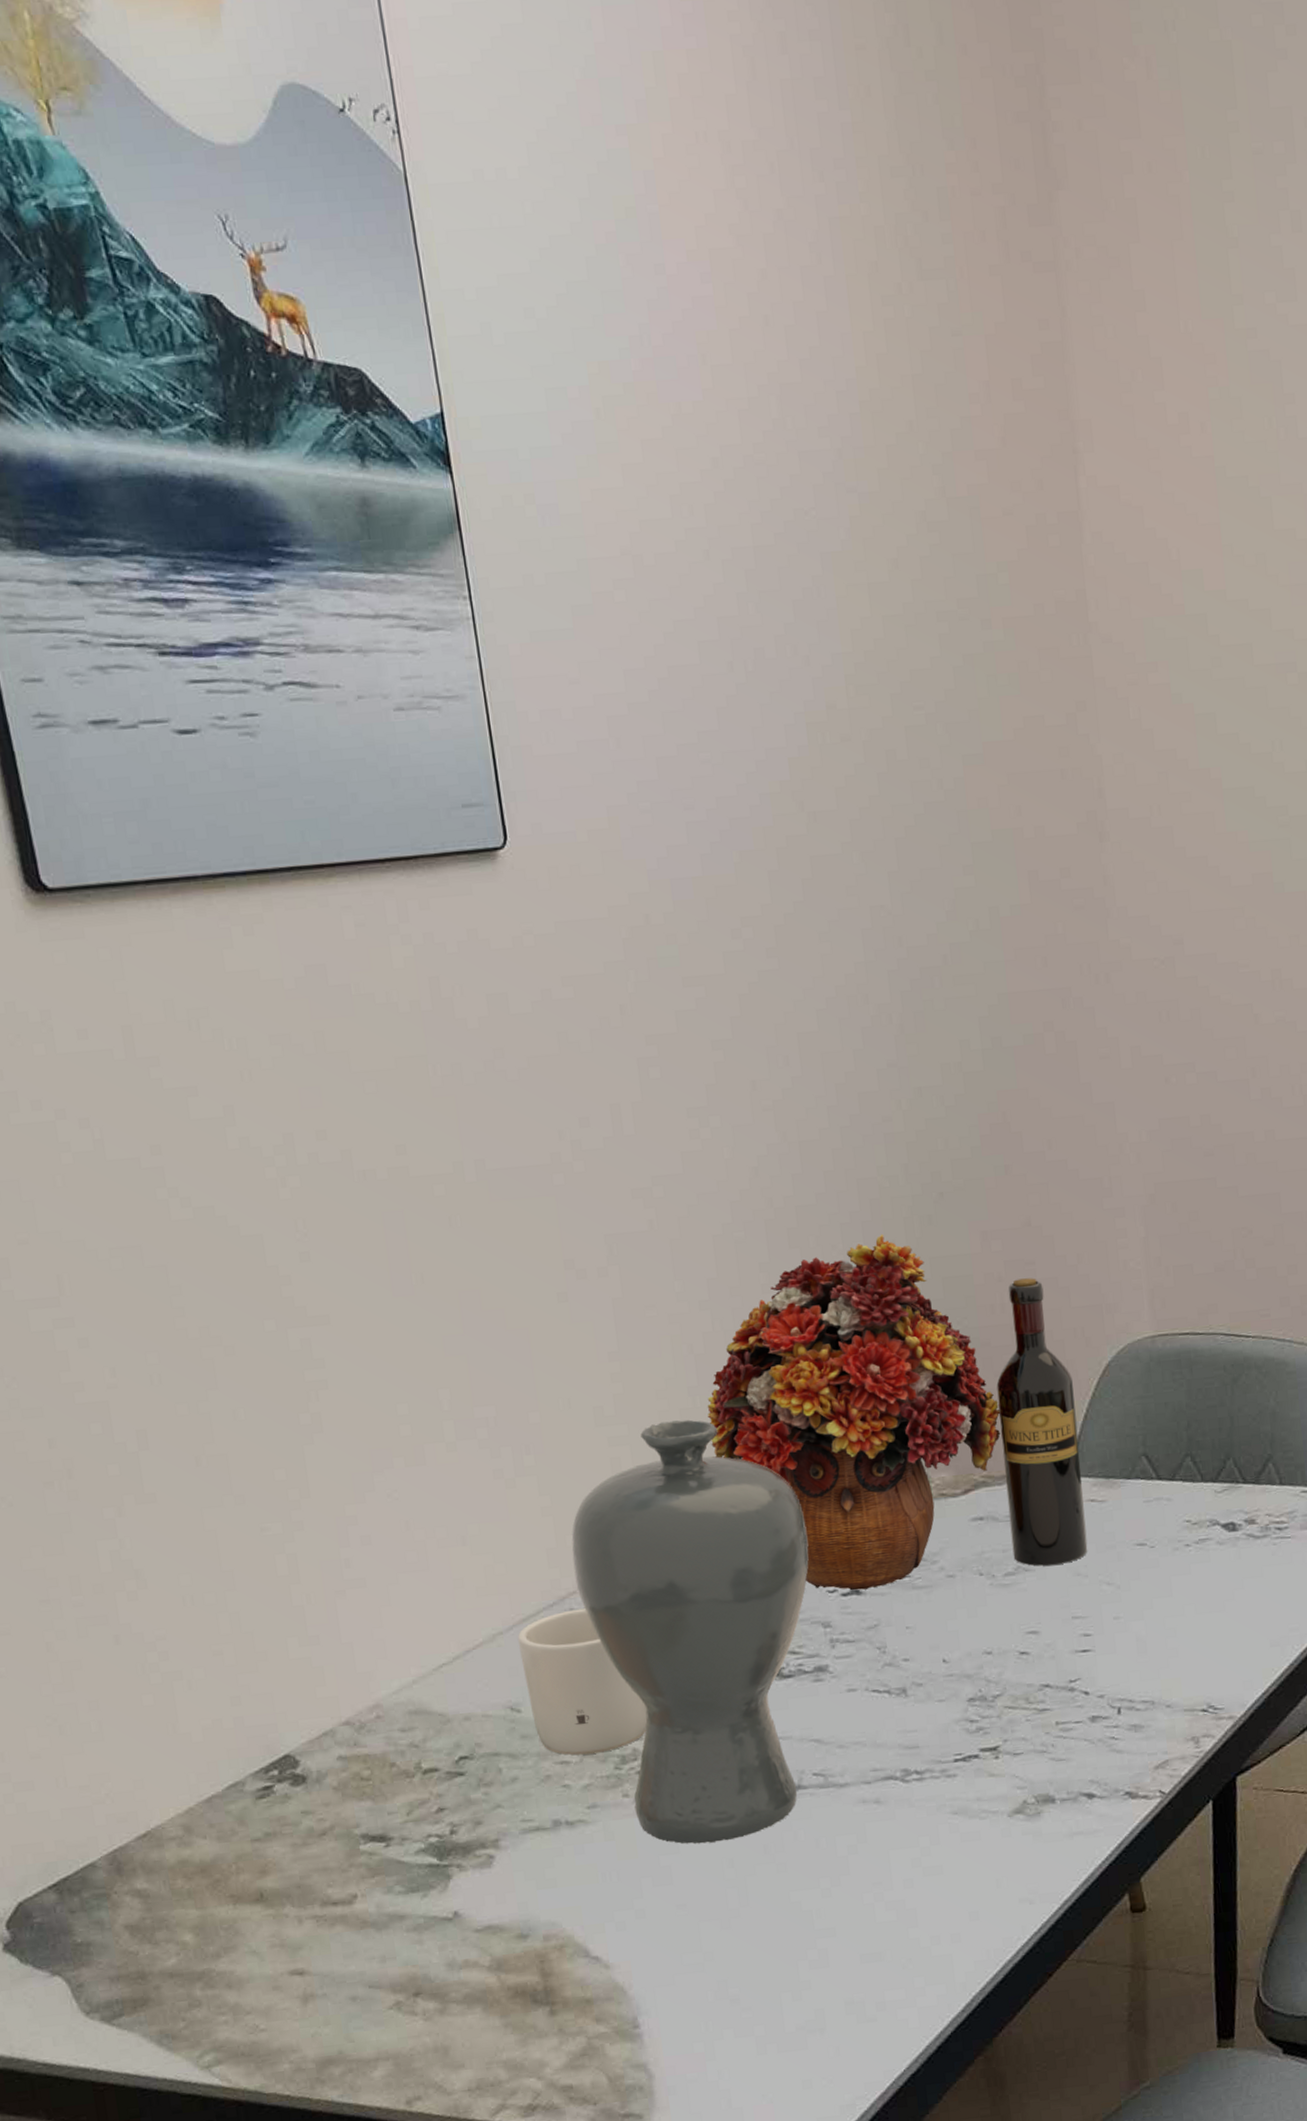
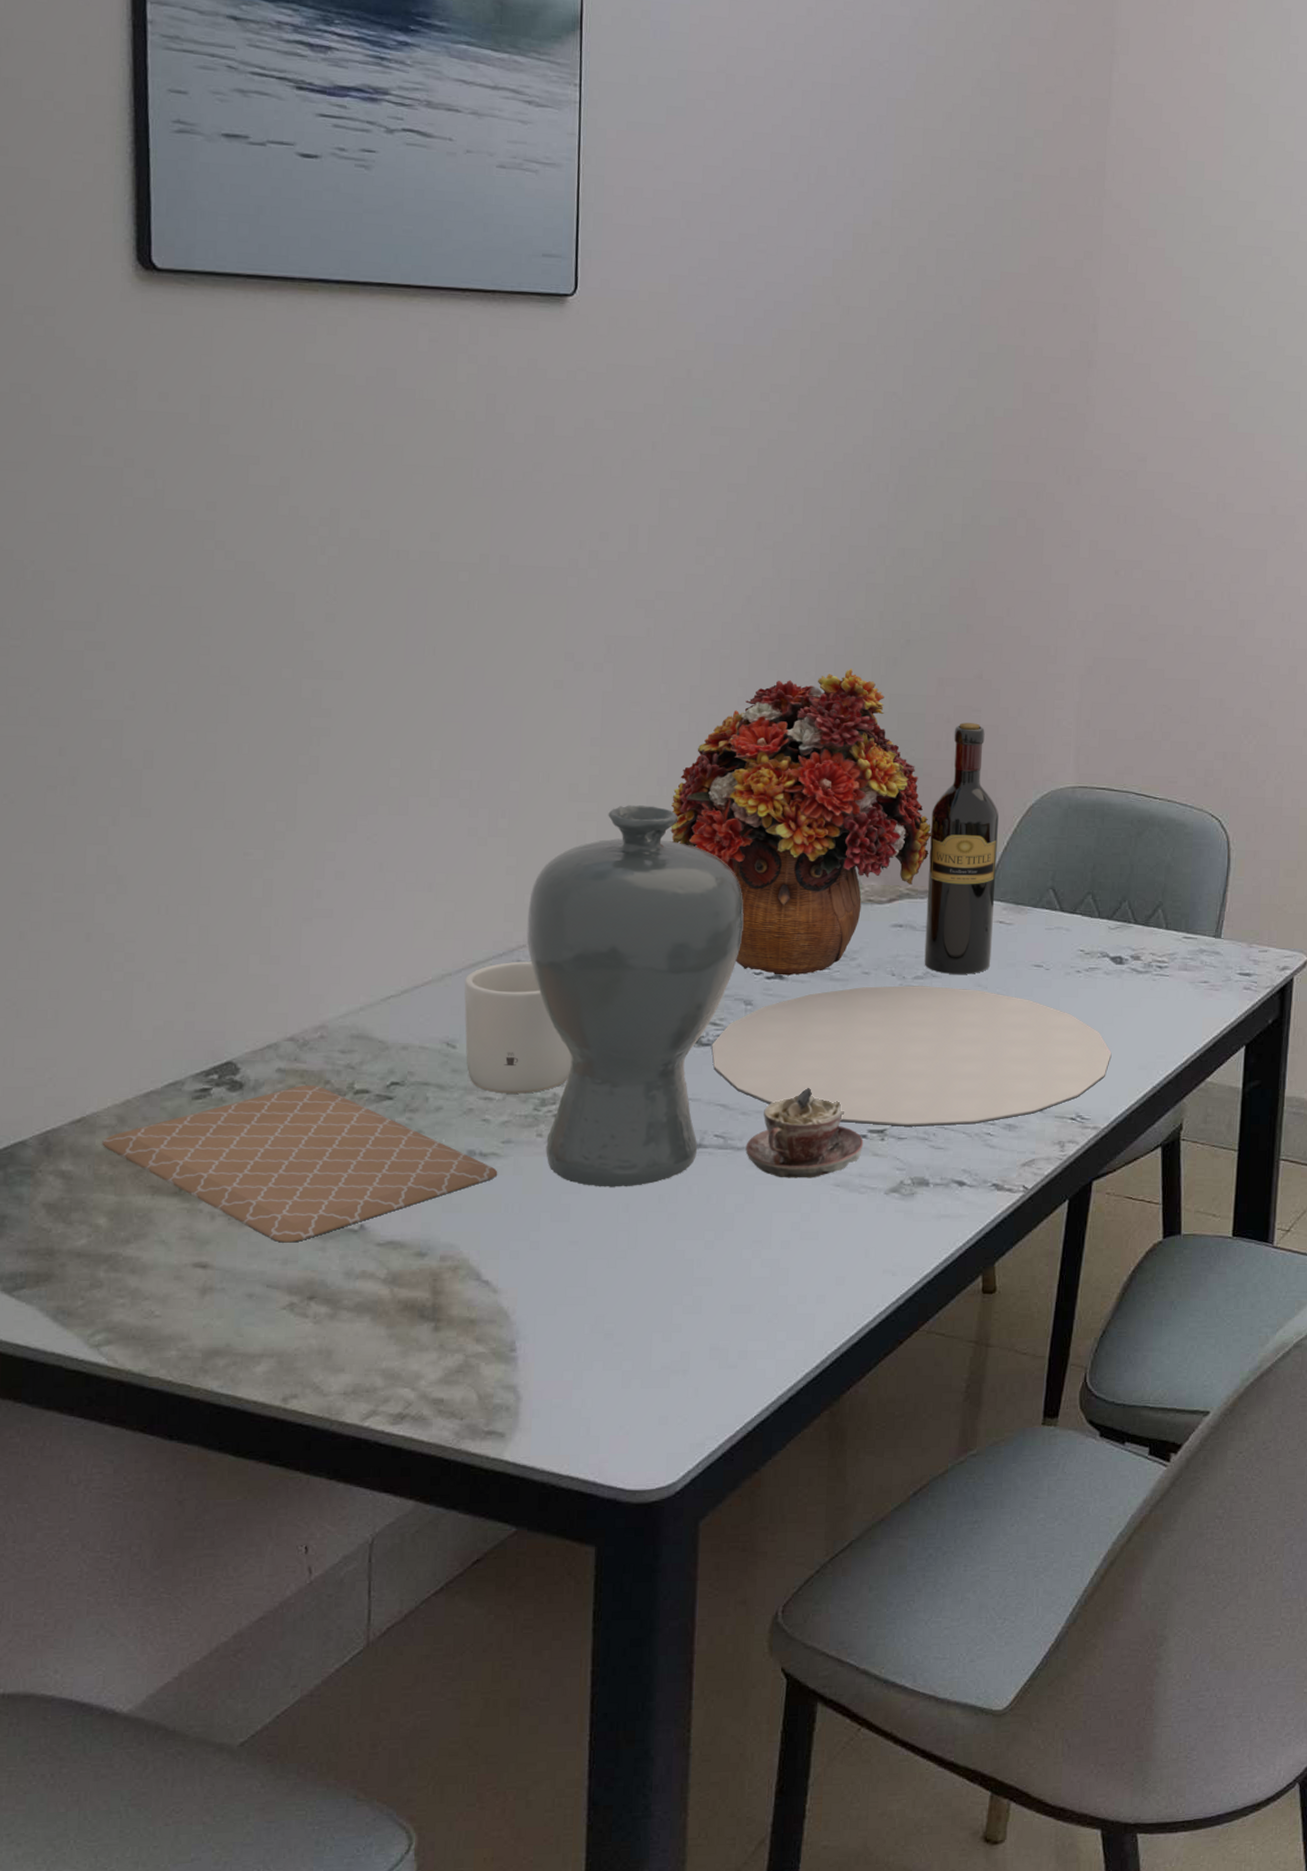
placemat: none [172,1769,589,1940] -> present [102,1085,498,1243]
placemat: none [794,1579,1238,1744] -> present [712,985,1112,1127]
teacup: none [848,1709,977,1812] -> present [745,1087,864,1178]

